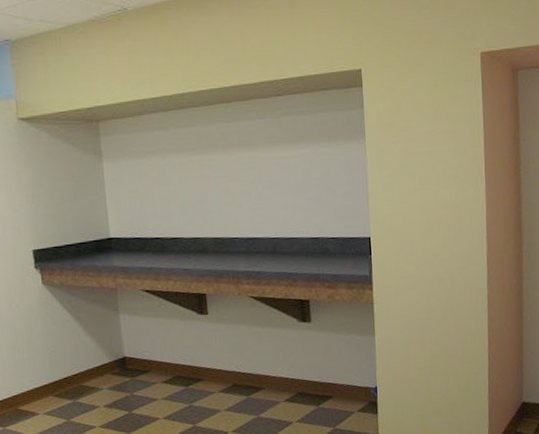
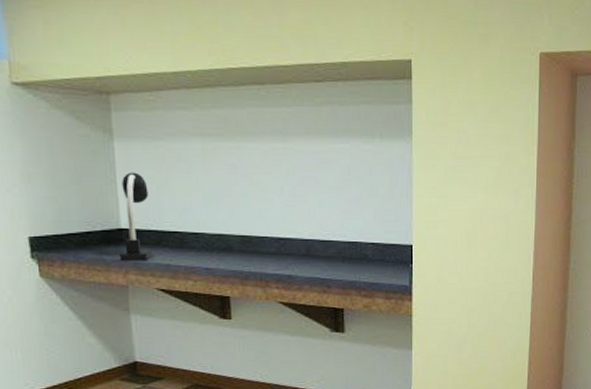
desk lamp: none [109,187,138,267] -> present [119,172,153,262]

